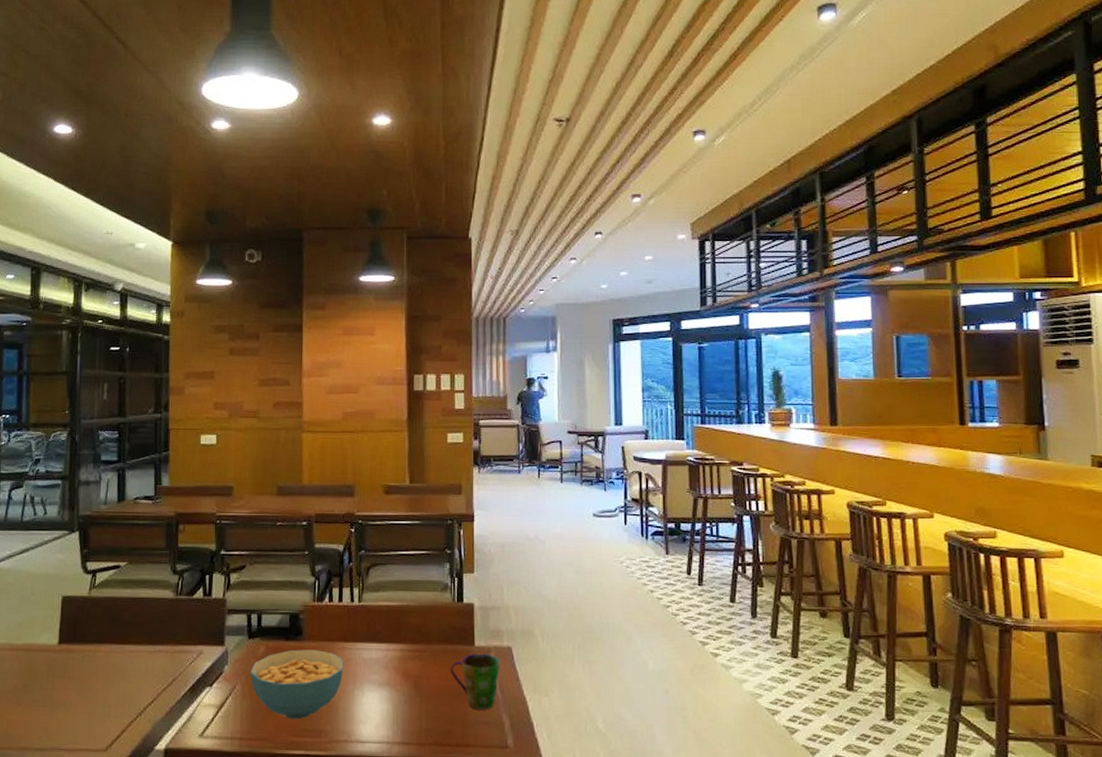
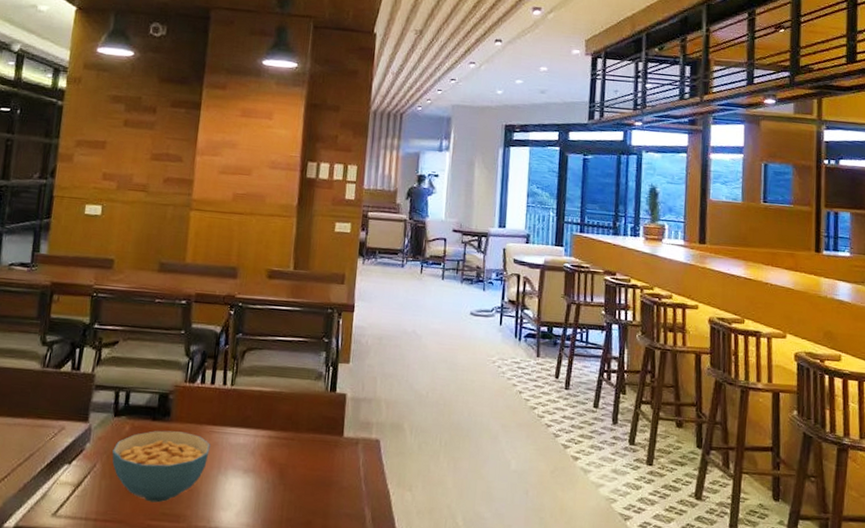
cup: present [450,653,501,709] -> none [316,444,368,501]

